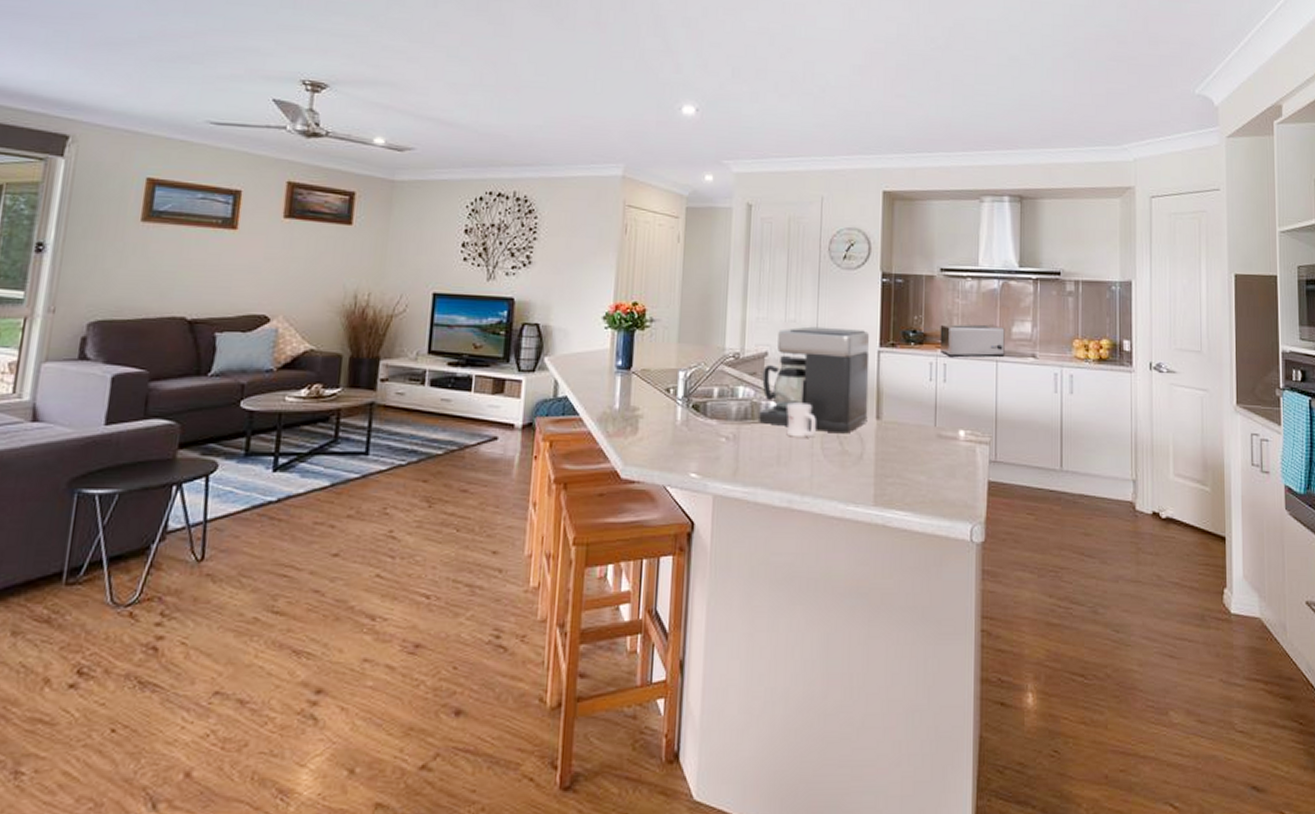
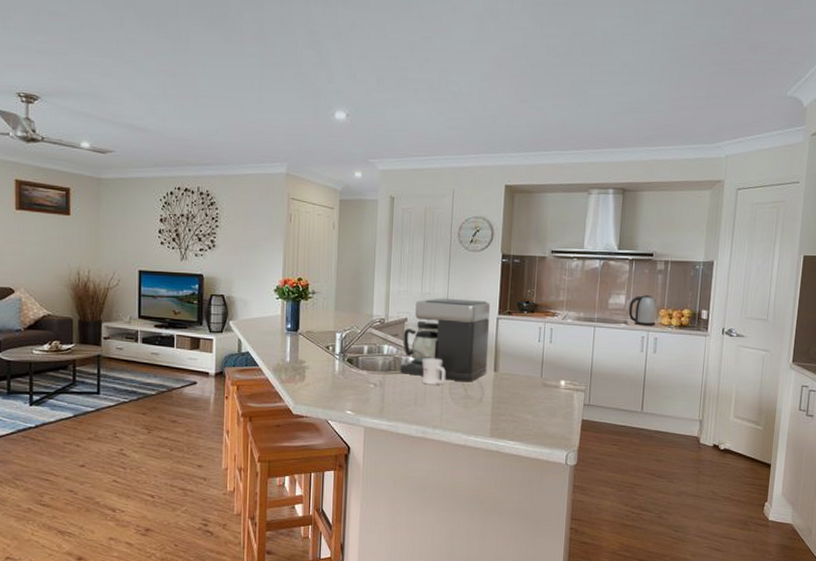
toaster: present [939,324,1005,358] -> none [548,296,603,324]
kettle: none [1036,321,1070,360] -> present [628,294,657,326]

